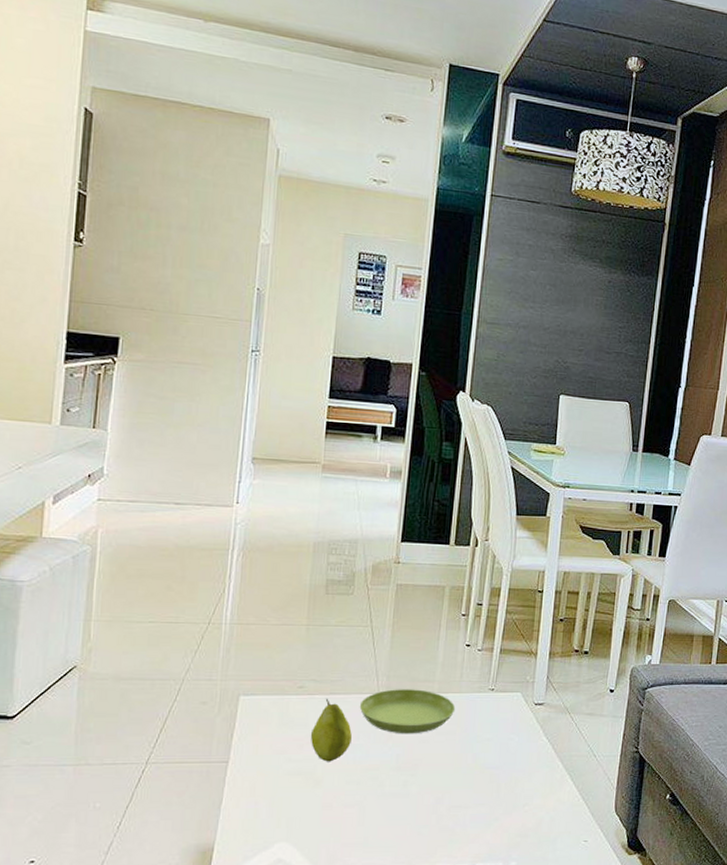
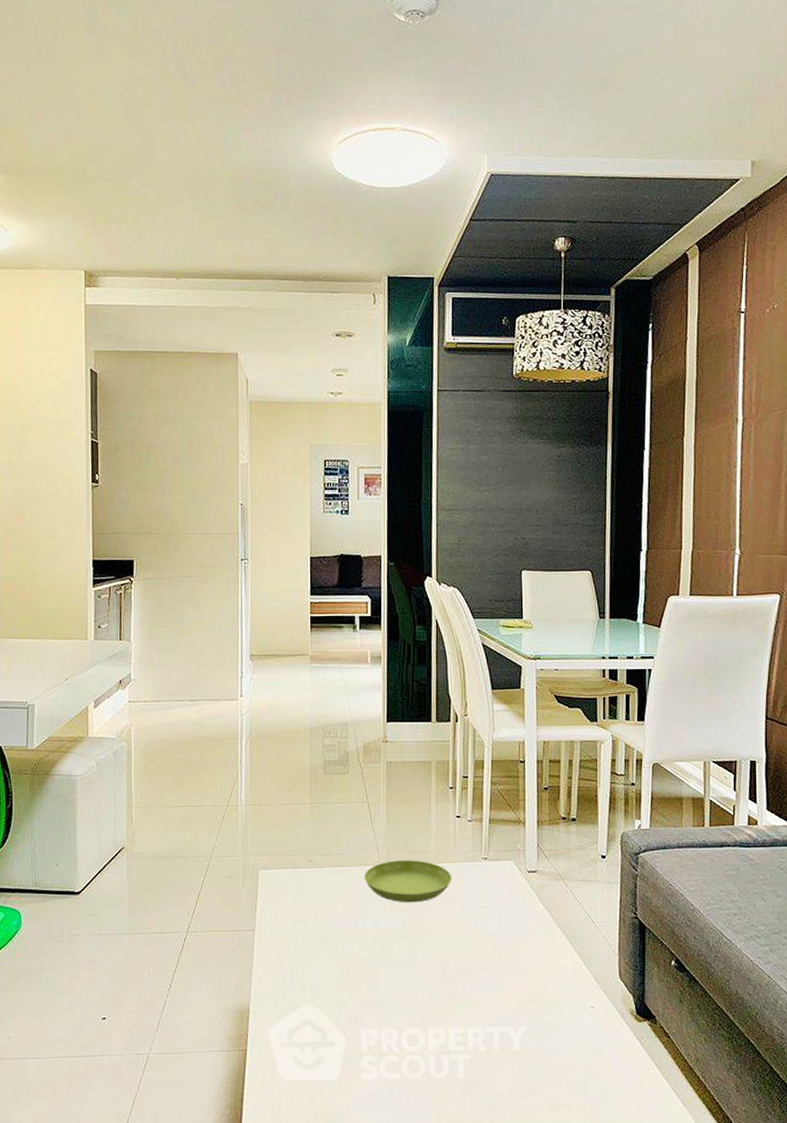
fruit: present [310,698,352,762] -> none [323,870,360,930]

